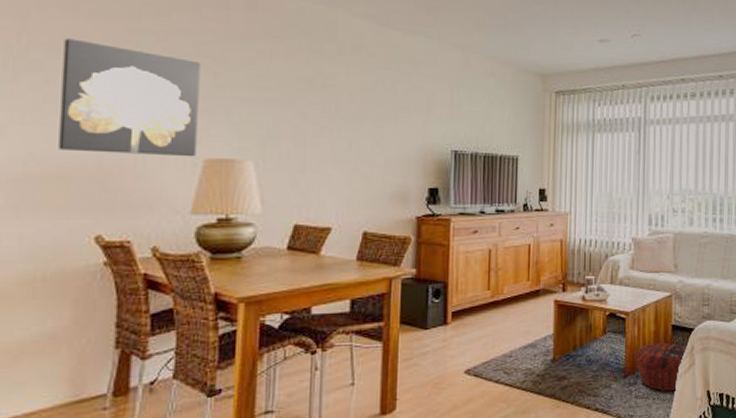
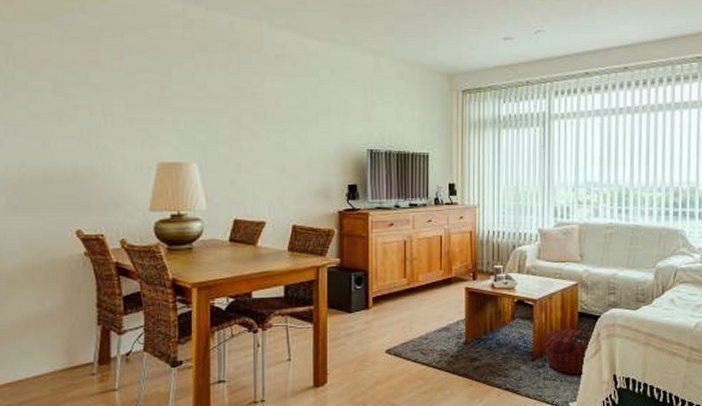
wall art: present [58,38,200,157] -> none [41,61,151,162]

